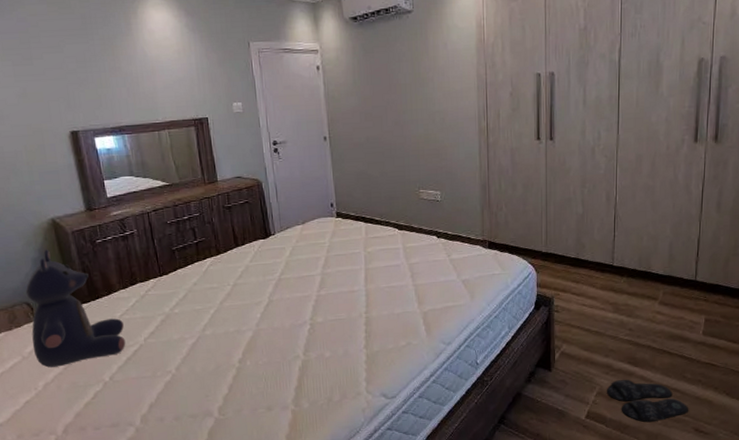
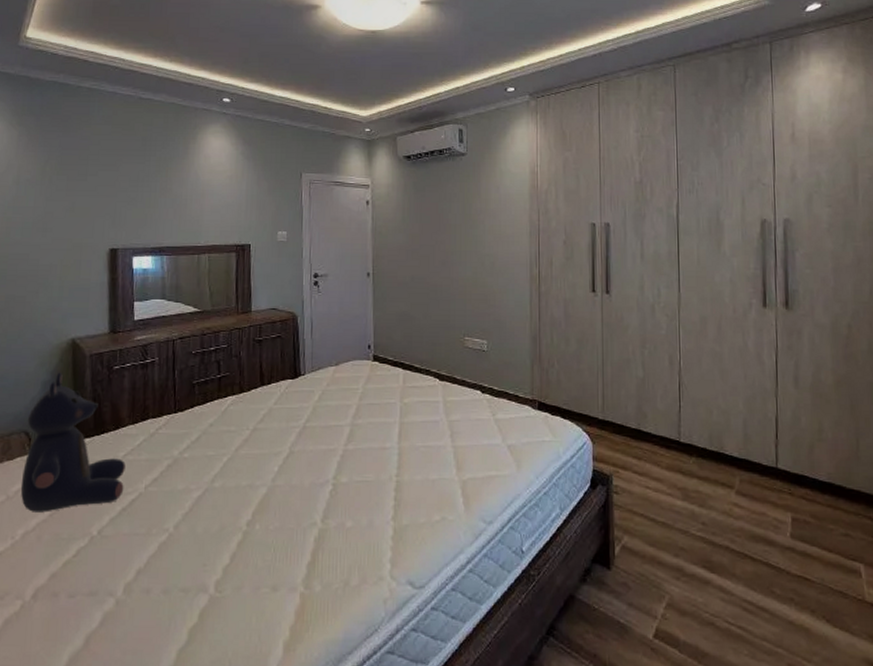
slippers: present [607,380,688,423] -> none [679,589,781,652]

